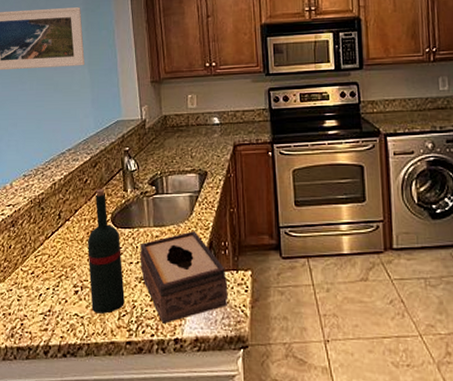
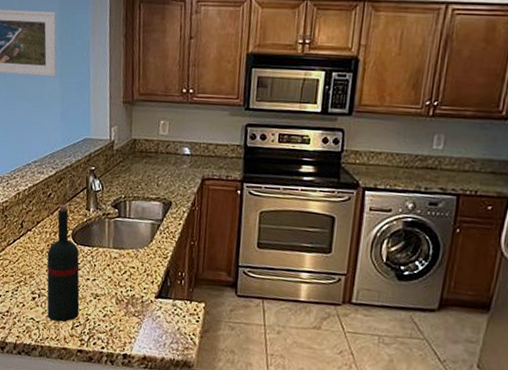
tissue box: present [140,231,228,324] -> none [96,257,180,339]

